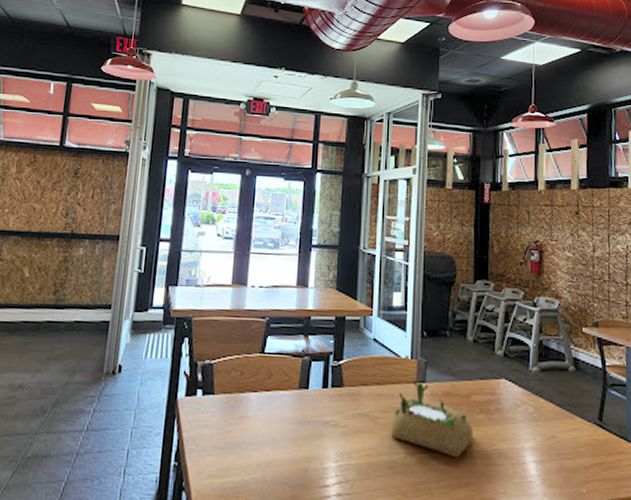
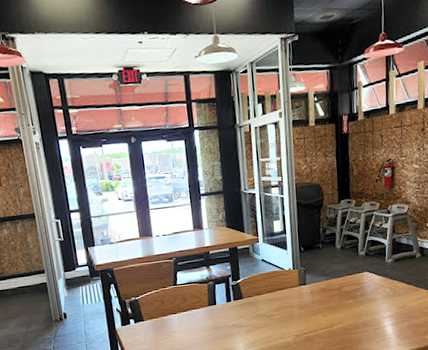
succulent planter: present [391,379,474,458] -> none [283,284,345,333]

